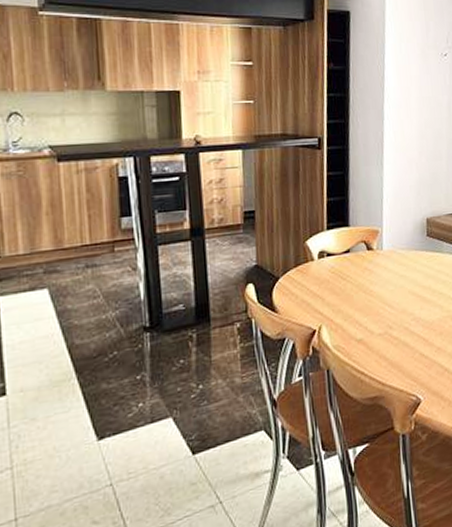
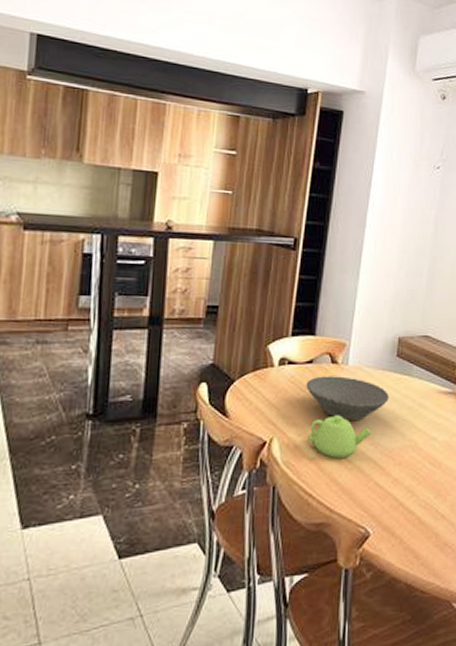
bowl: none [346,261,424,301] -> present [306,376,389,420]
teapot: none [353,297,412,337] -> present [307,415,372,458]

